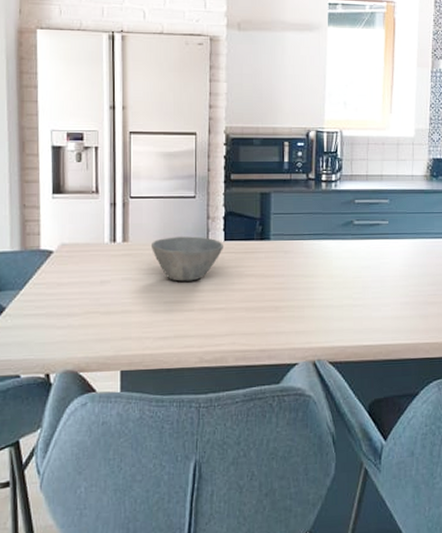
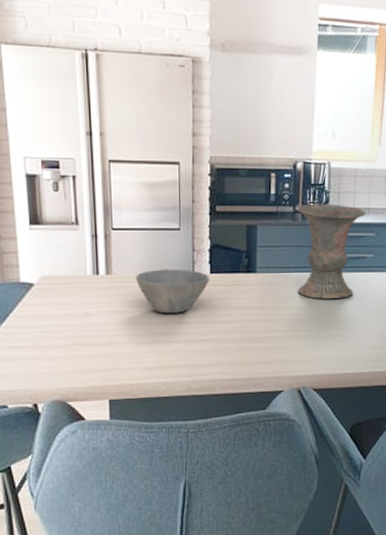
vase: none [309,171,379,267] -> present [296,204,366,299]

